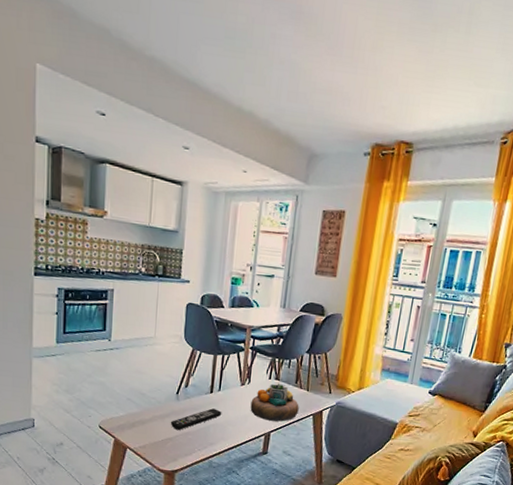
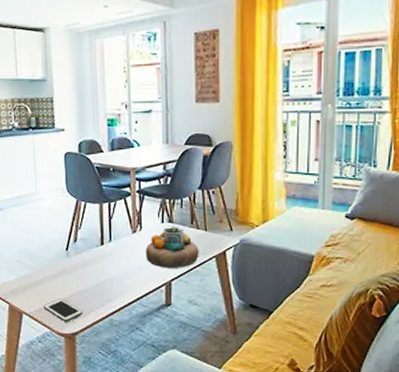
cell phone: none [147,437,185,460] -> present [43,298,83,322]
remote control: present [170,408,222,430] -> none [63,262,117,288]

